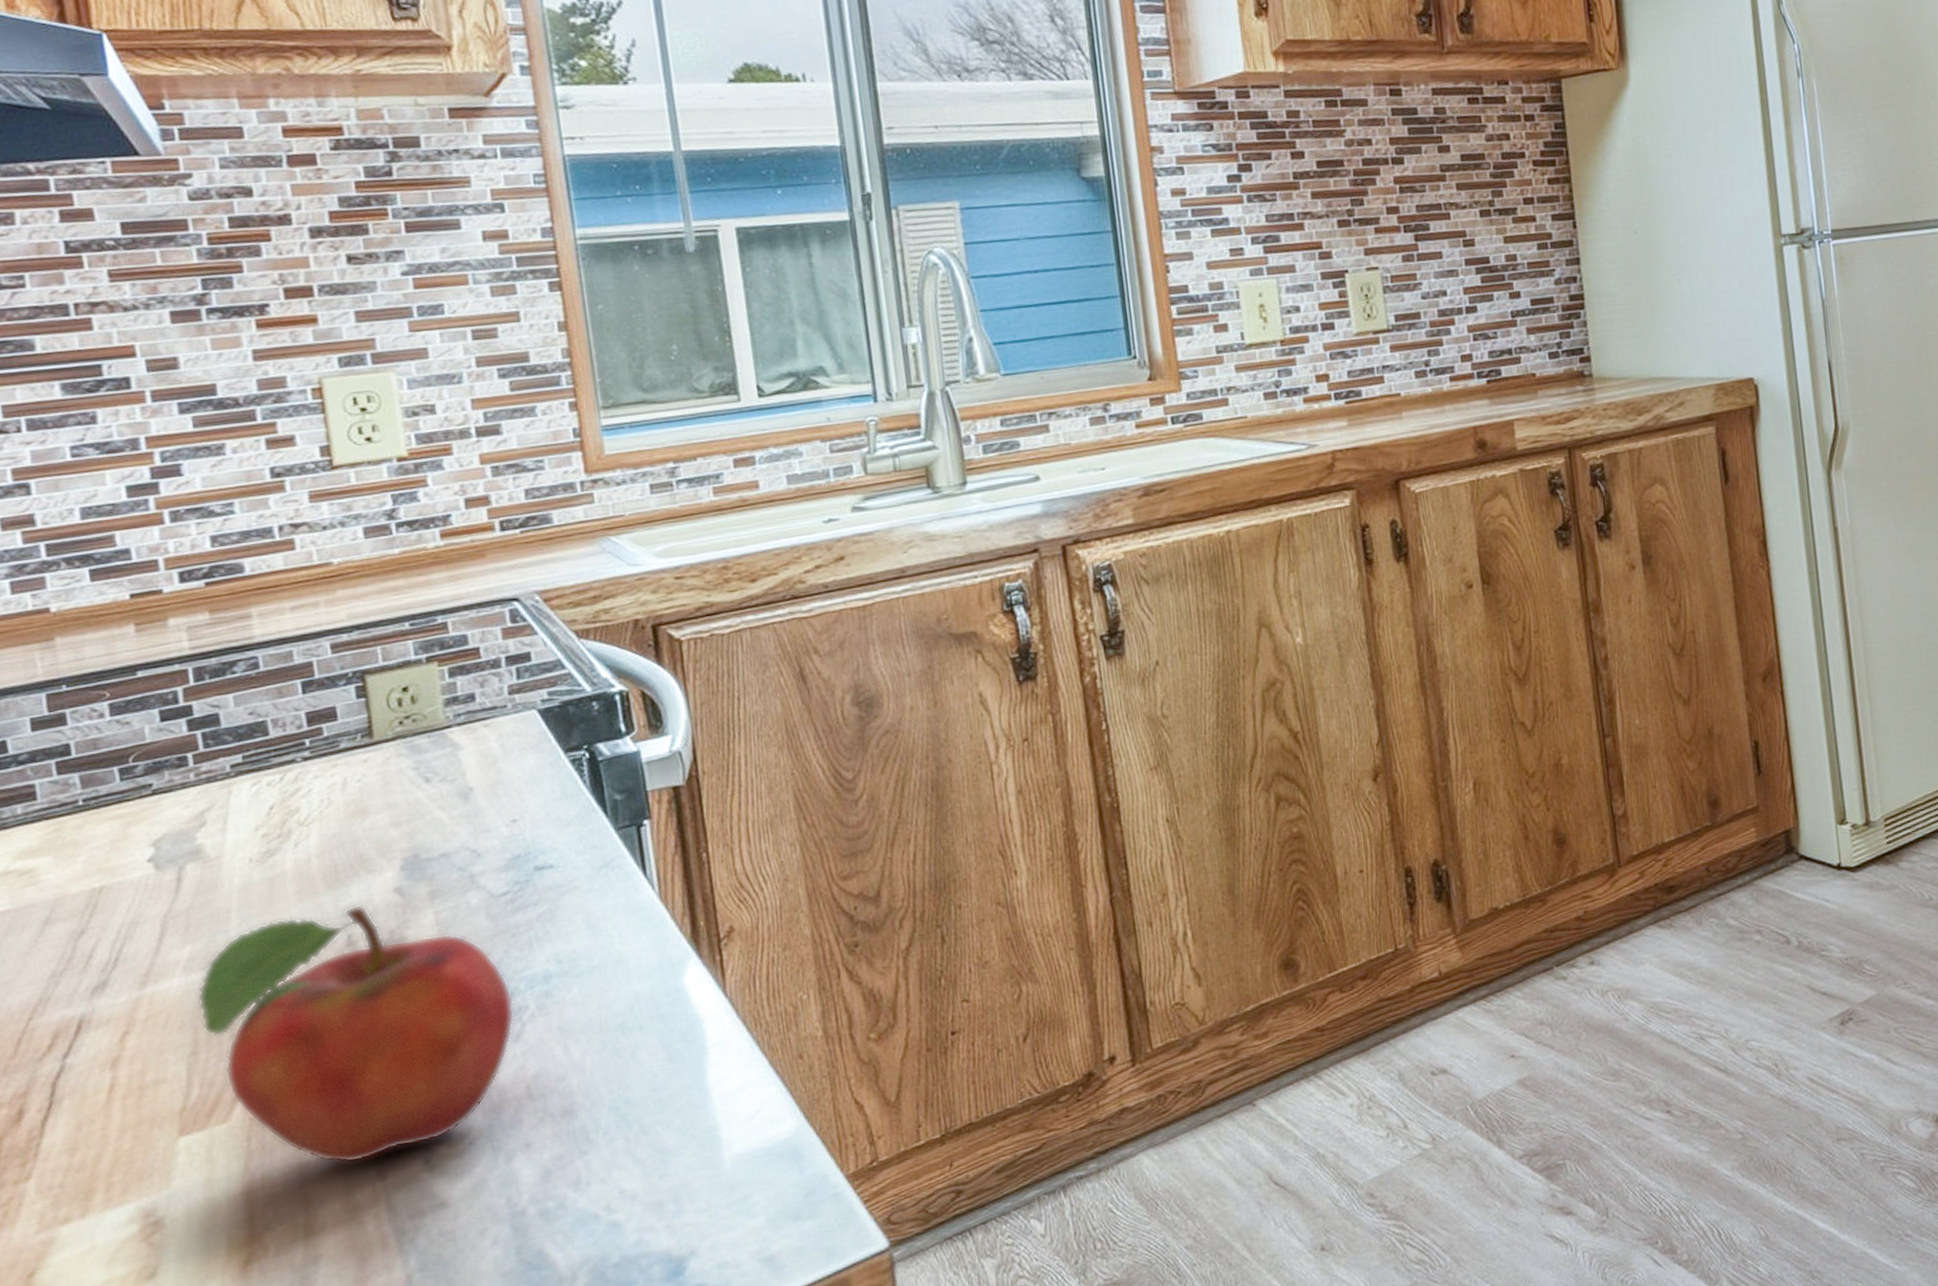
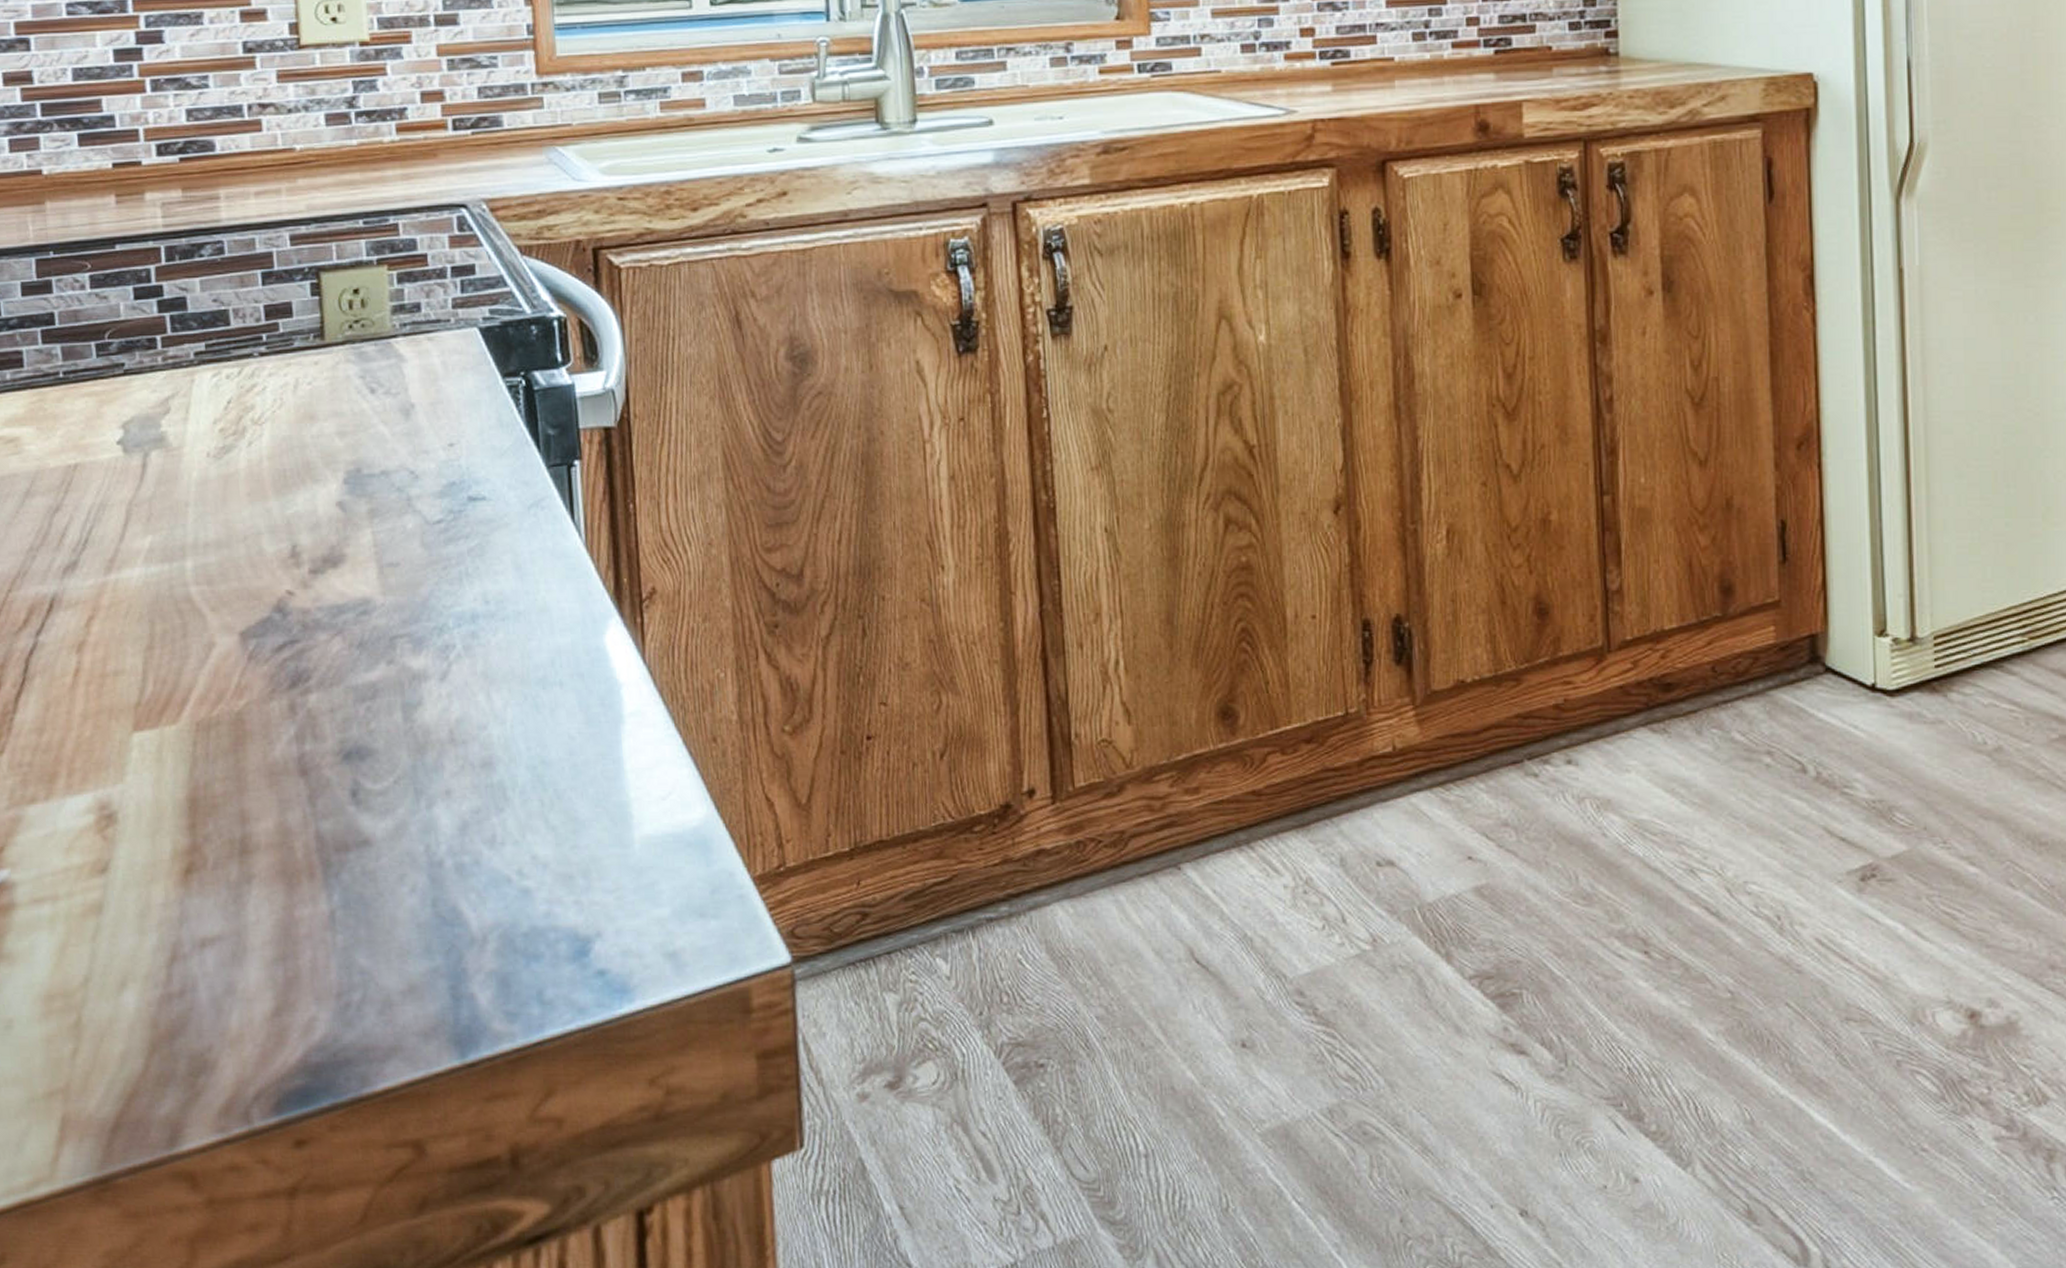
fruit: present [196,904,515,1164] -> none [154,514,443,785]

